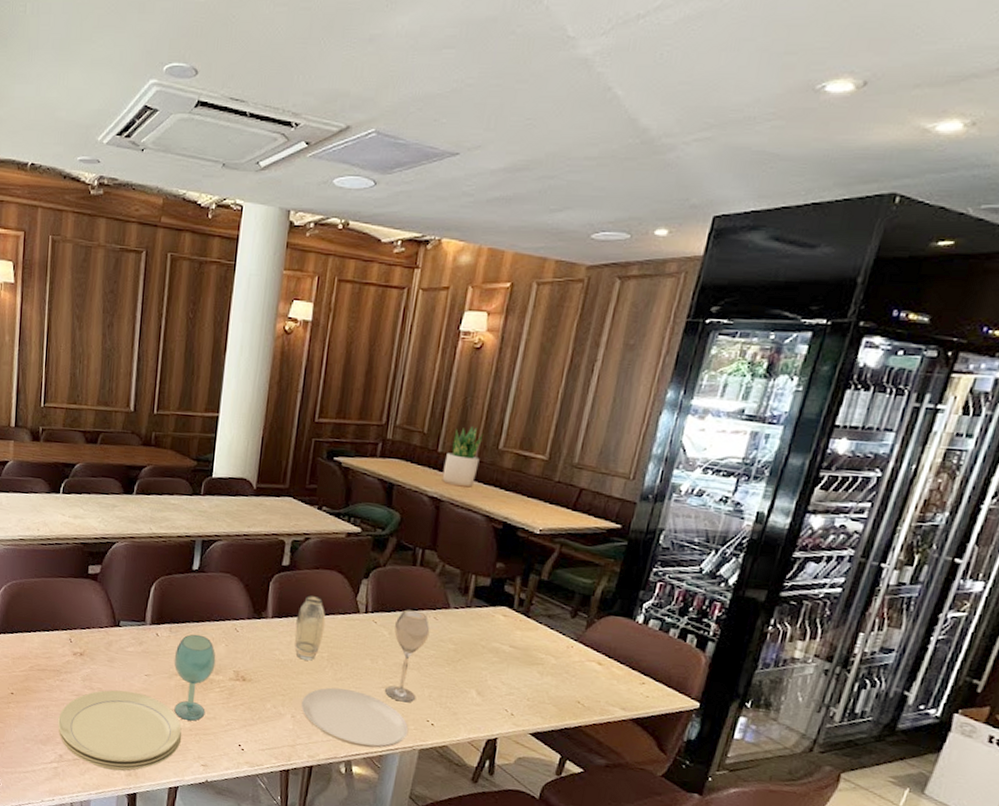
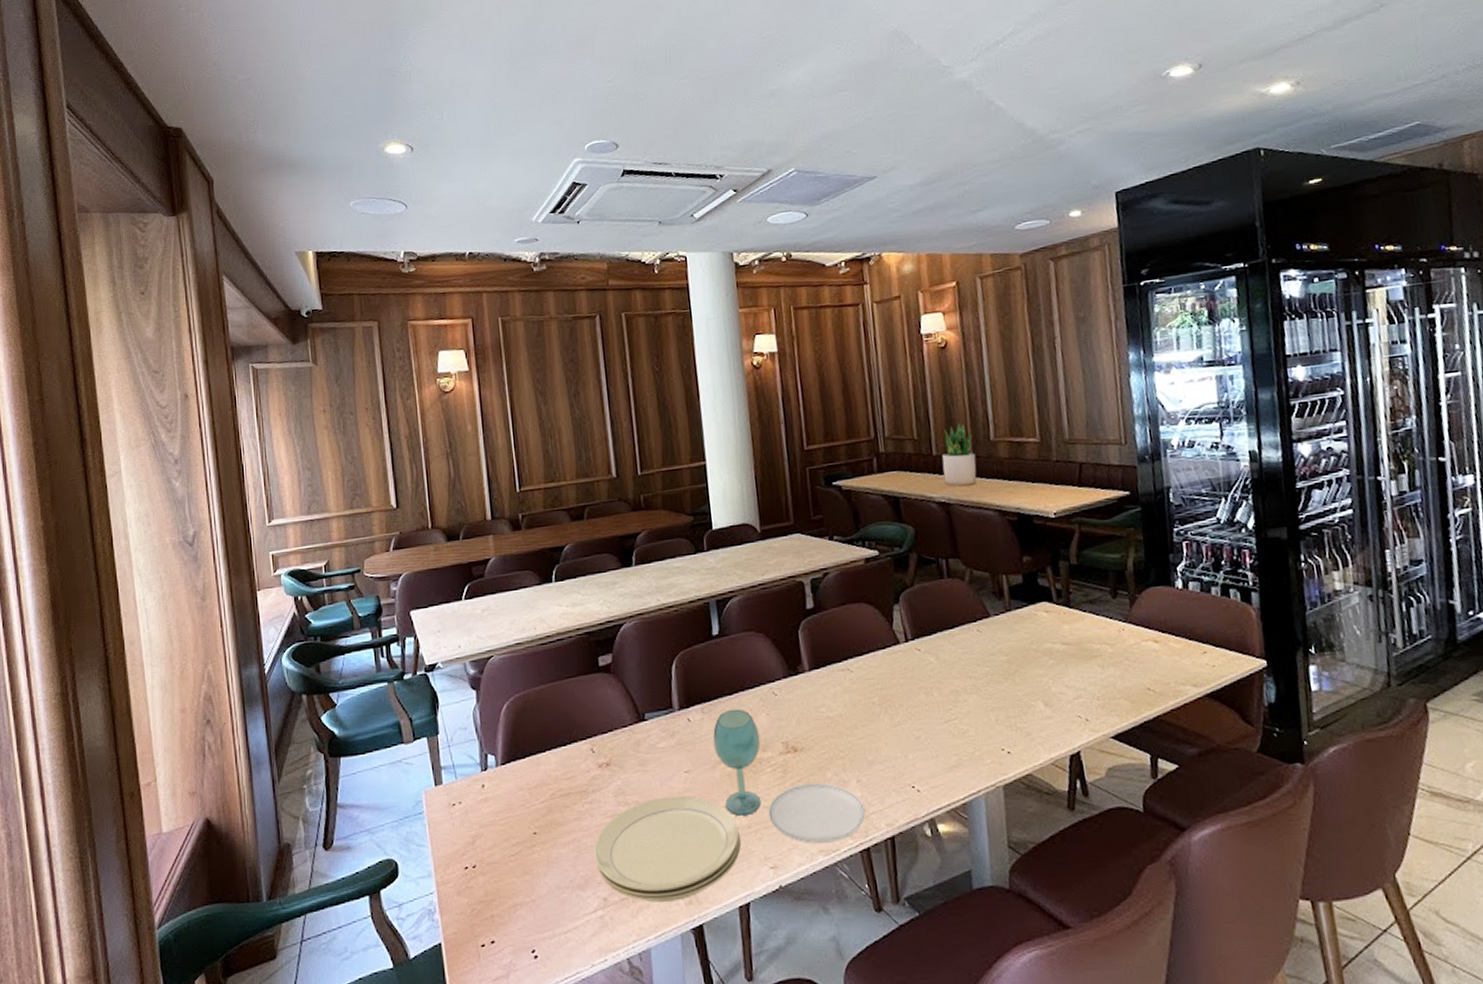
plate: none [209,707,294,759] -> present [768,782,867,844]
vase: present [294,595,326,661] -> none [835,635,869,711]
plate: present [301,687,409,748] -> none [864,733,987,799]
wineglass: present [385,609,430,703] -> none [939,627,984,735]

